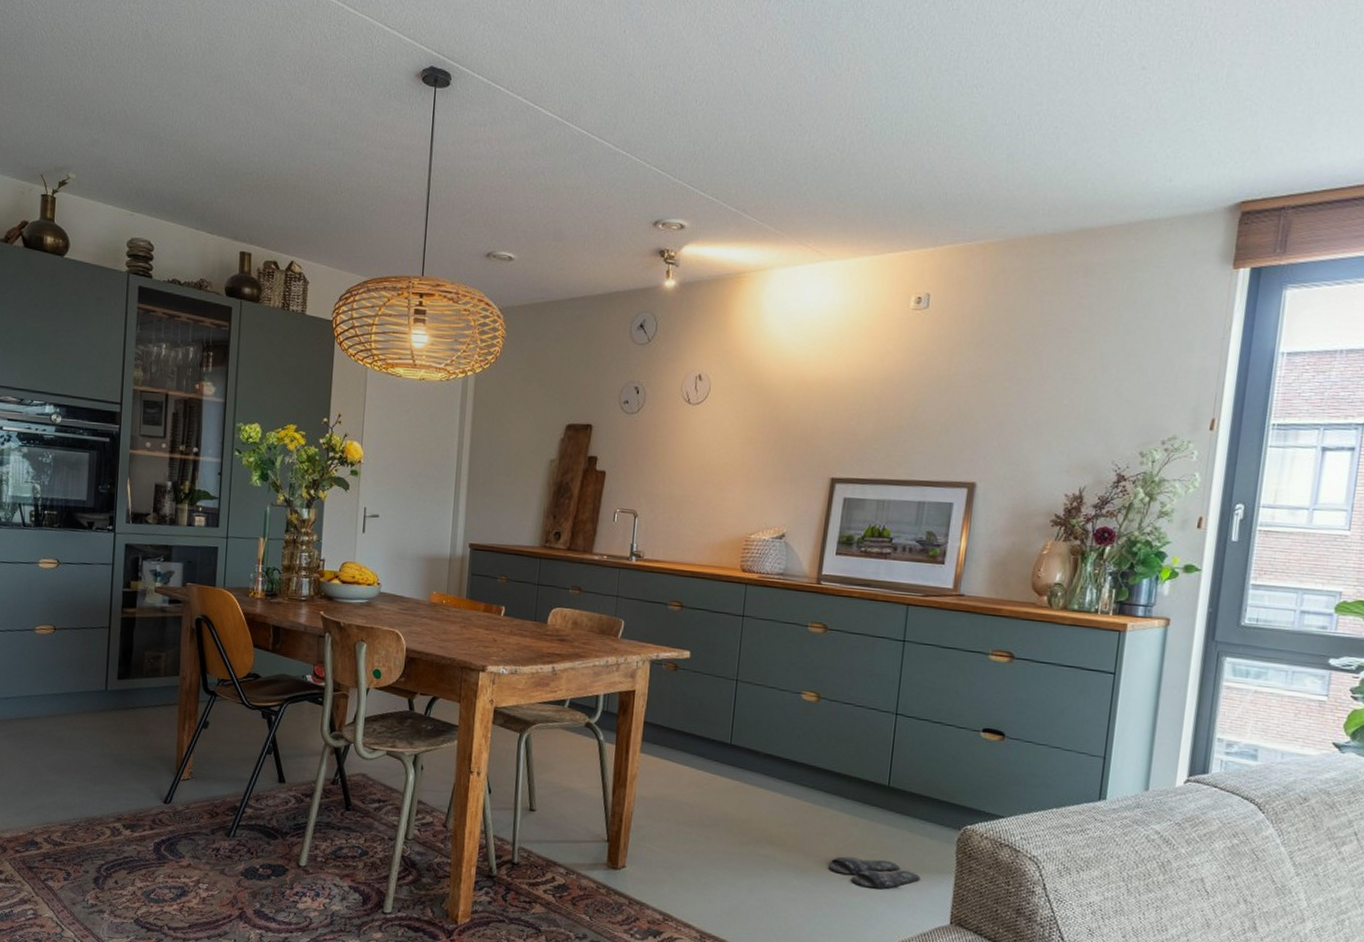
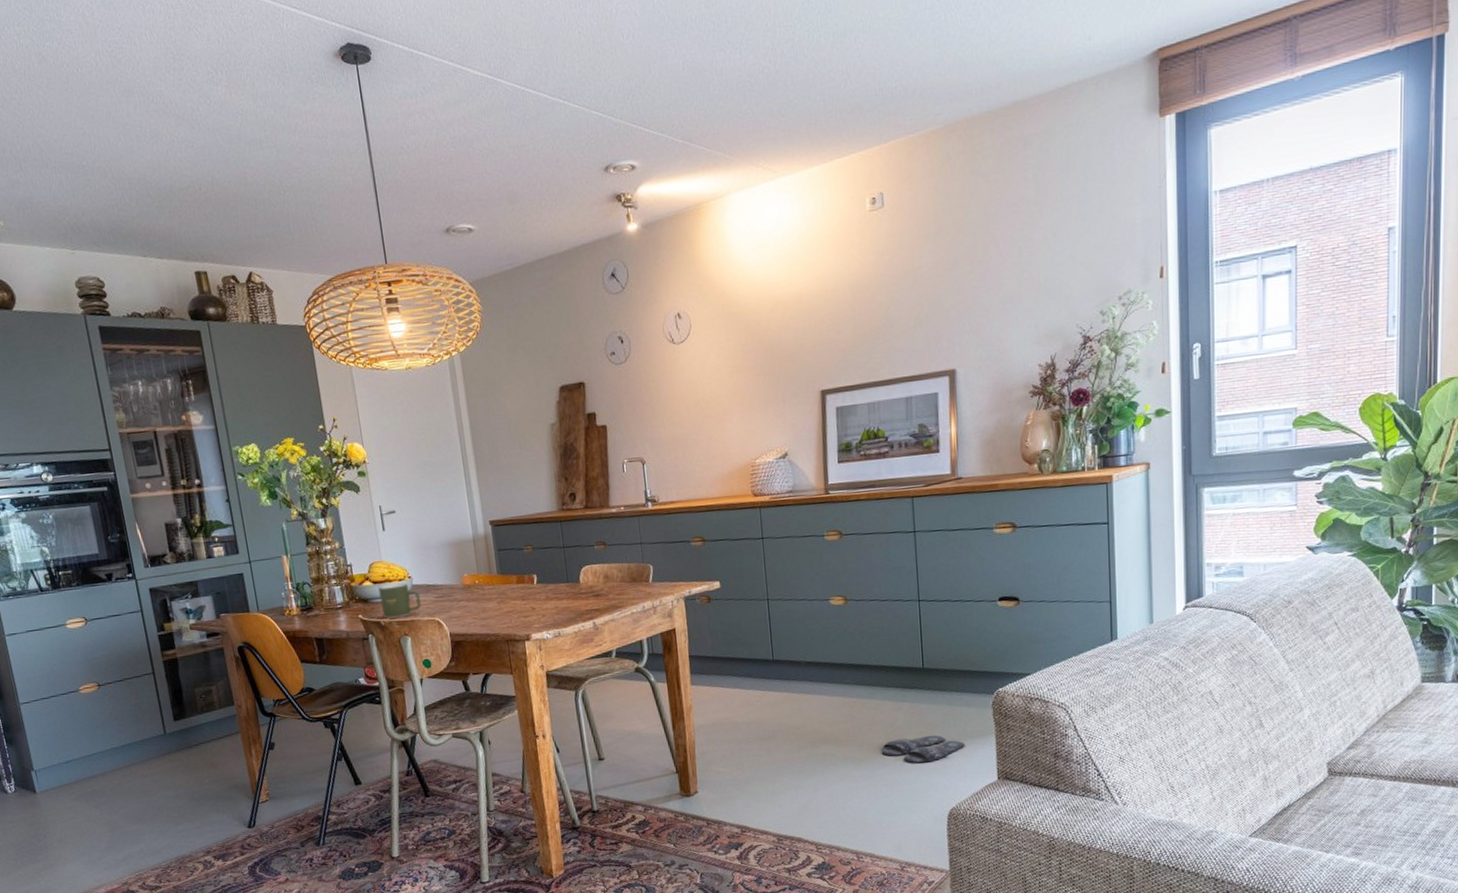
mug: none [344,587,385,623] -> present [378,583,421,619]

